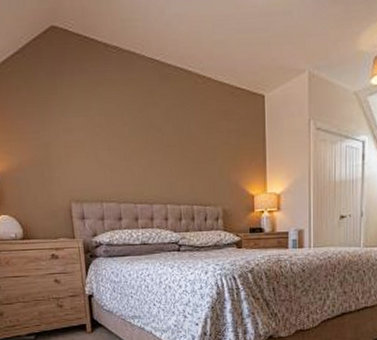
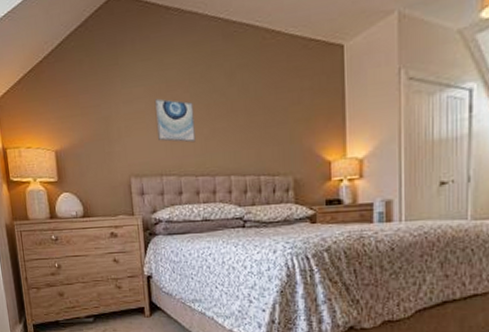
wall art: none [94,129,134,173] -> present [154,98,196,143]

